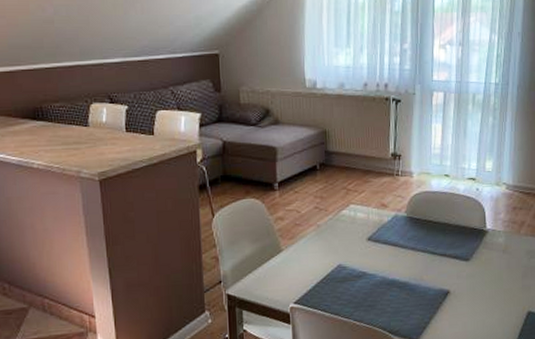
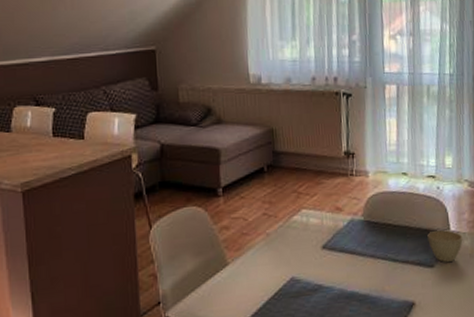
cup: none [465,228,498,257] -> present [427,230,463,263]

